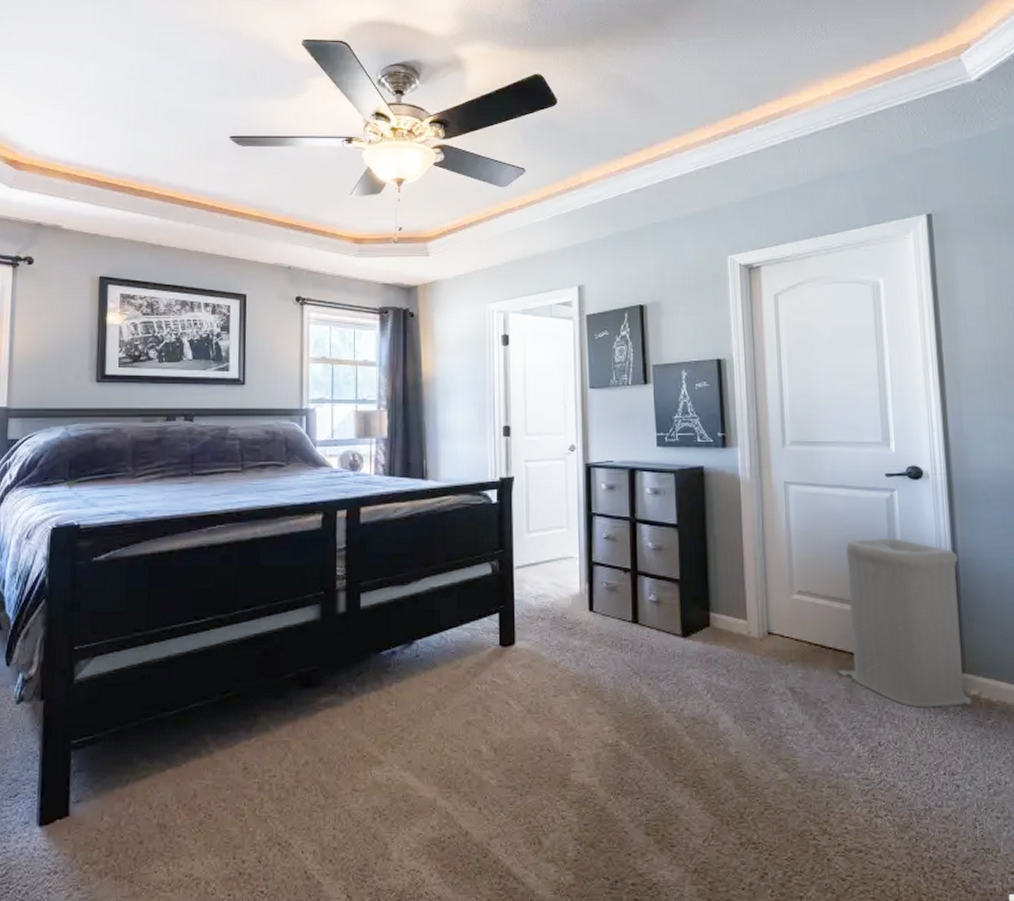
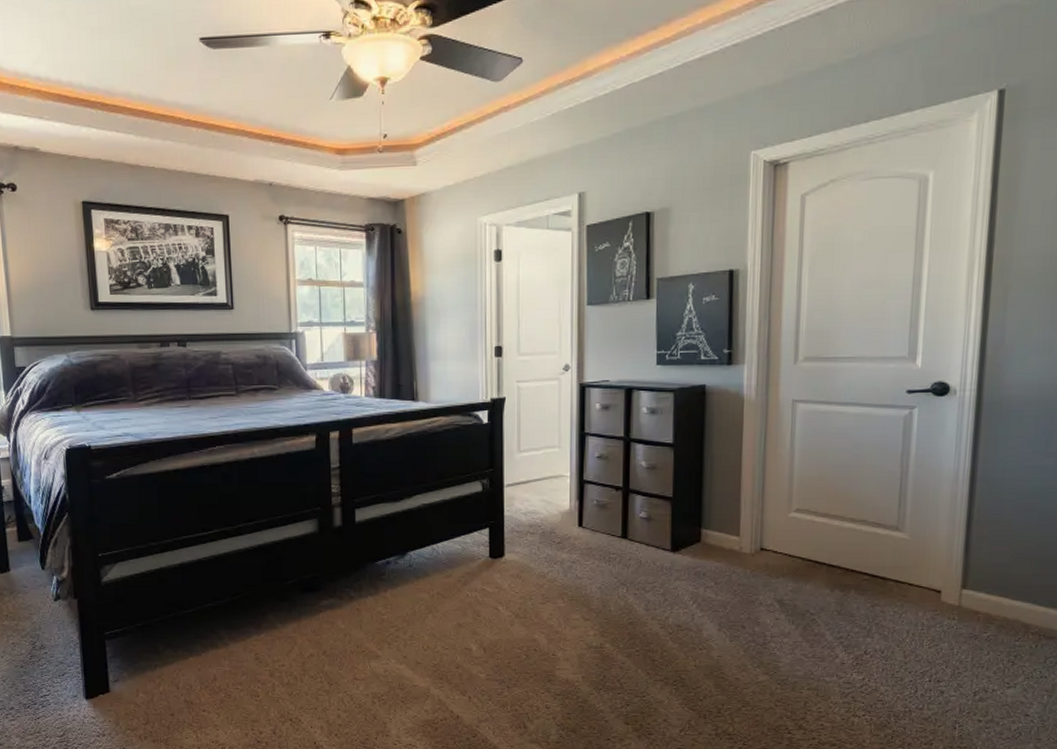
laundry basket: present [838,539,972,708] -> none [830,457,976,621]

